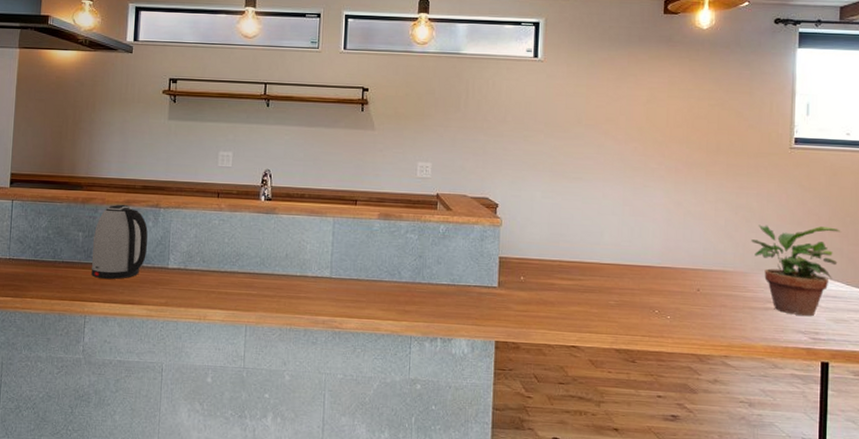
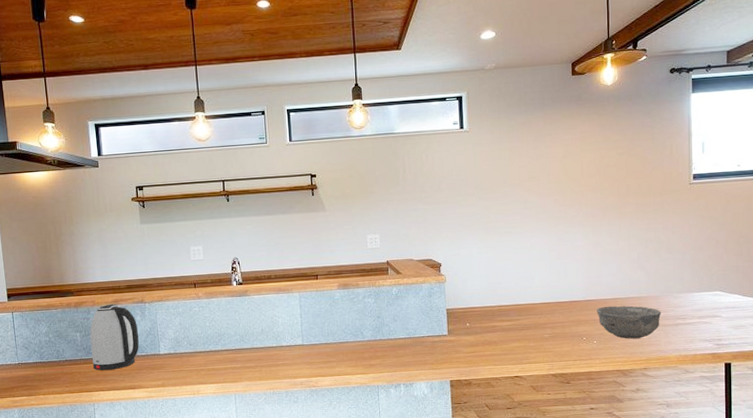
bowl: none [672,276,750,320] -> present [596,305,662,339]
potted plant: present [751,224,841,317] -> none [661,248,737,327]

